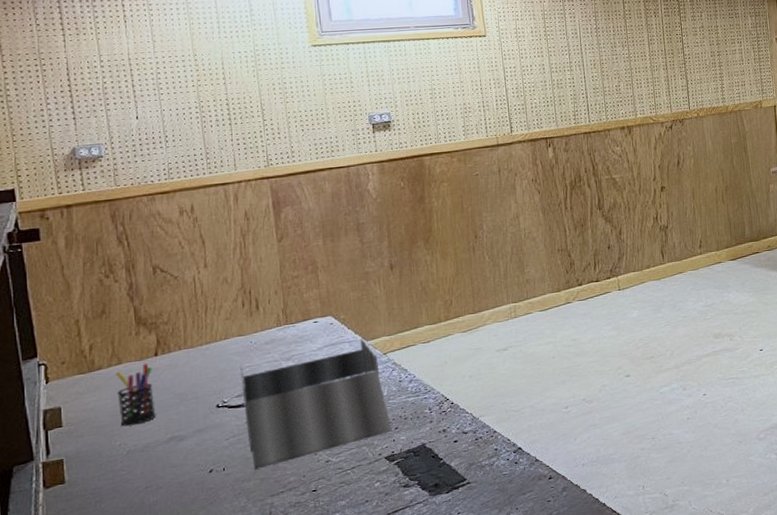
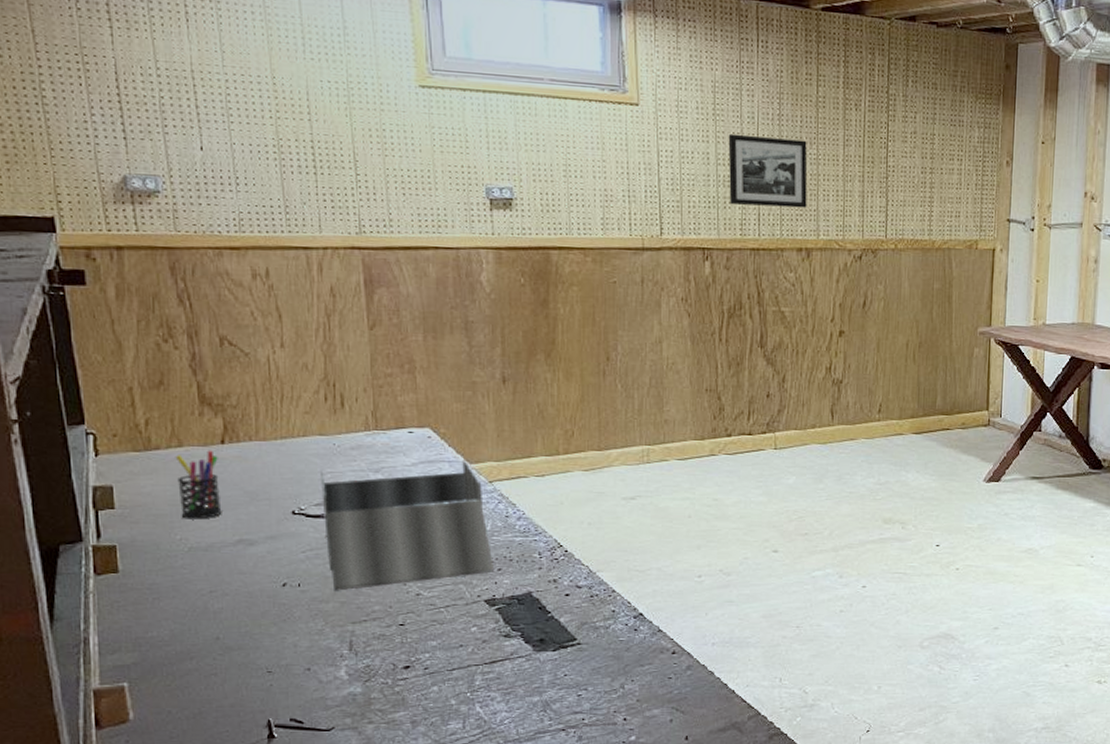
picture frame: none [558,44,625,102] -> present [728,133,808,209]

